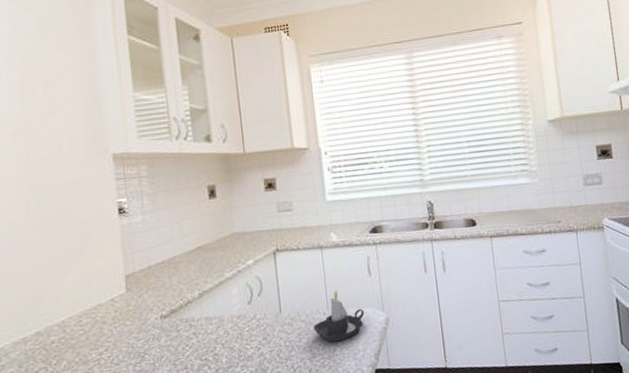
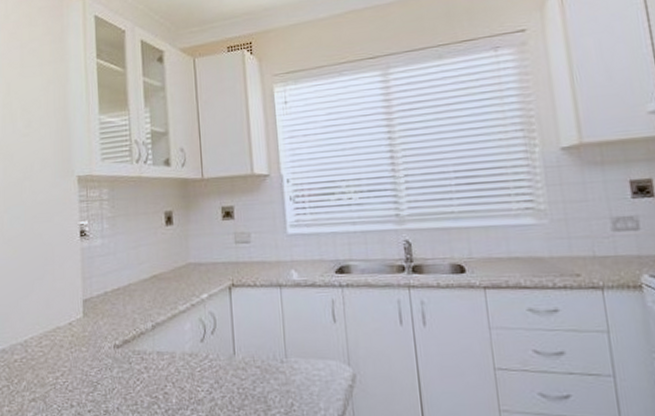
candle: present [313,290,365,343] -> none [269,335,327,396]

